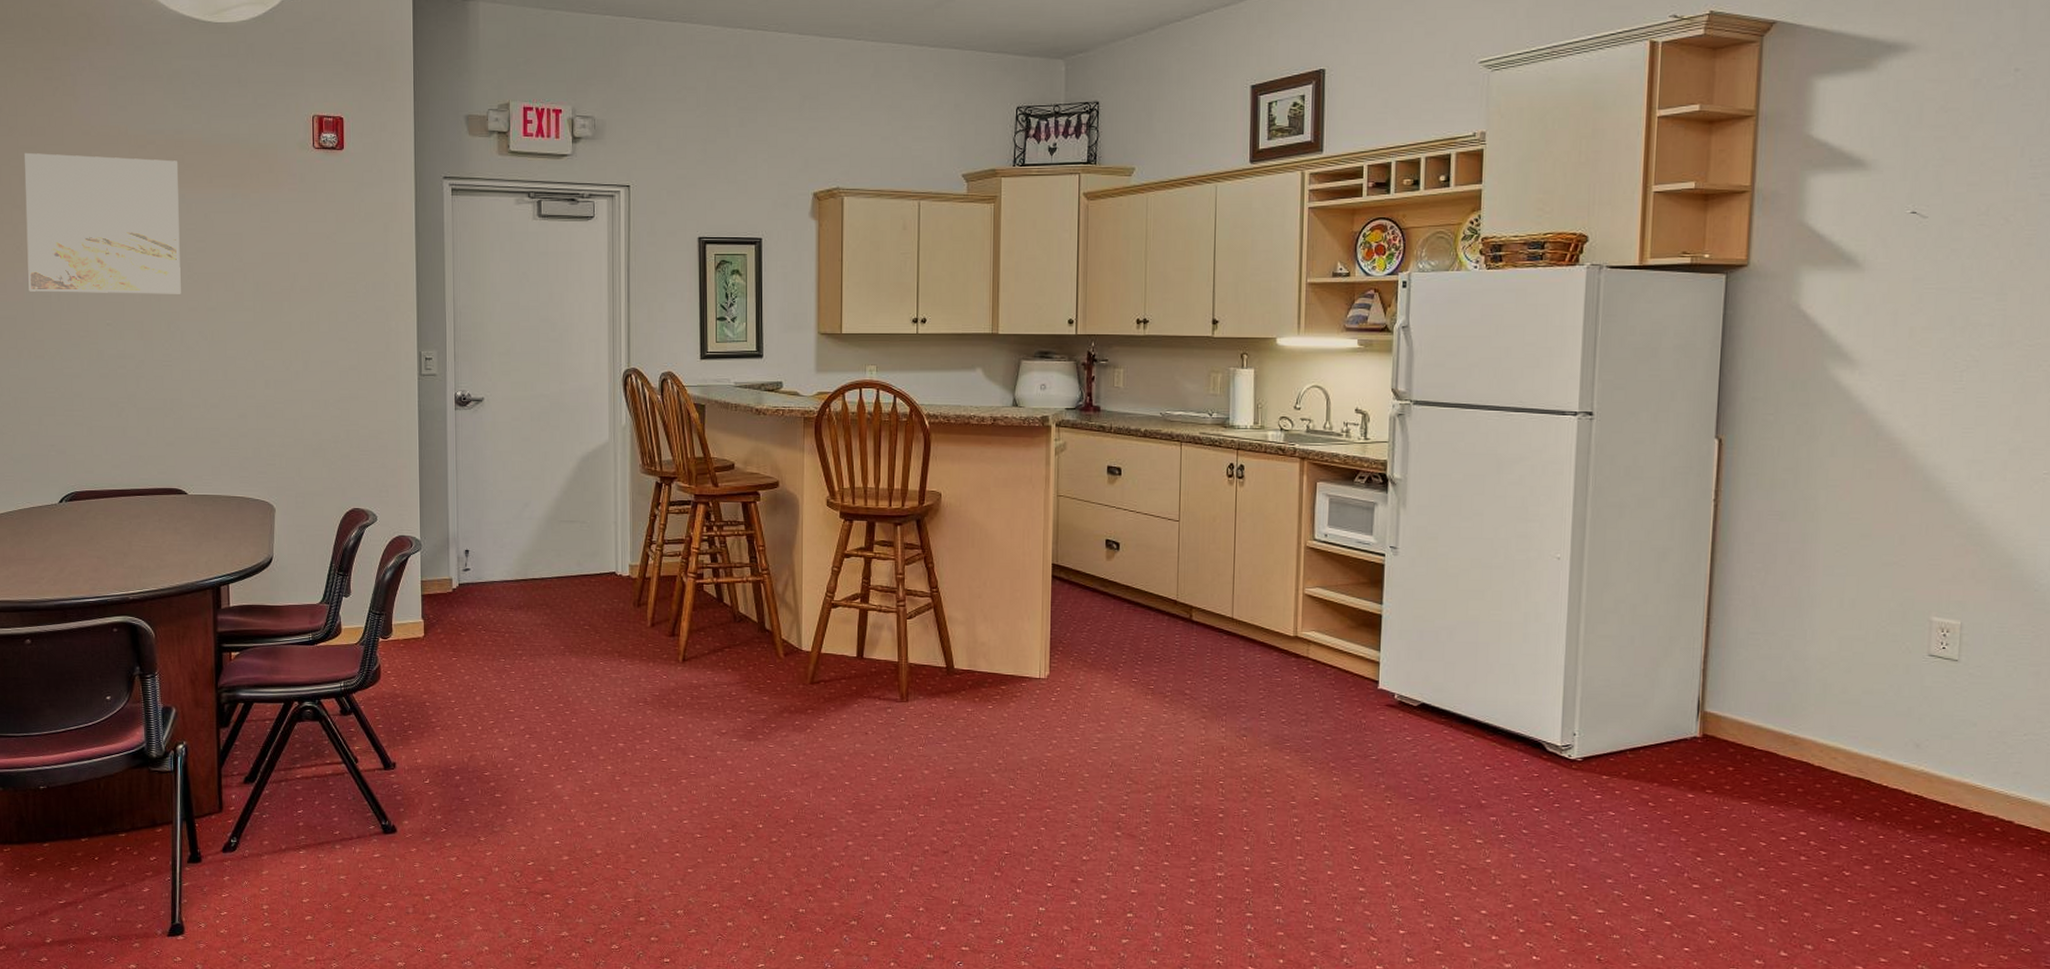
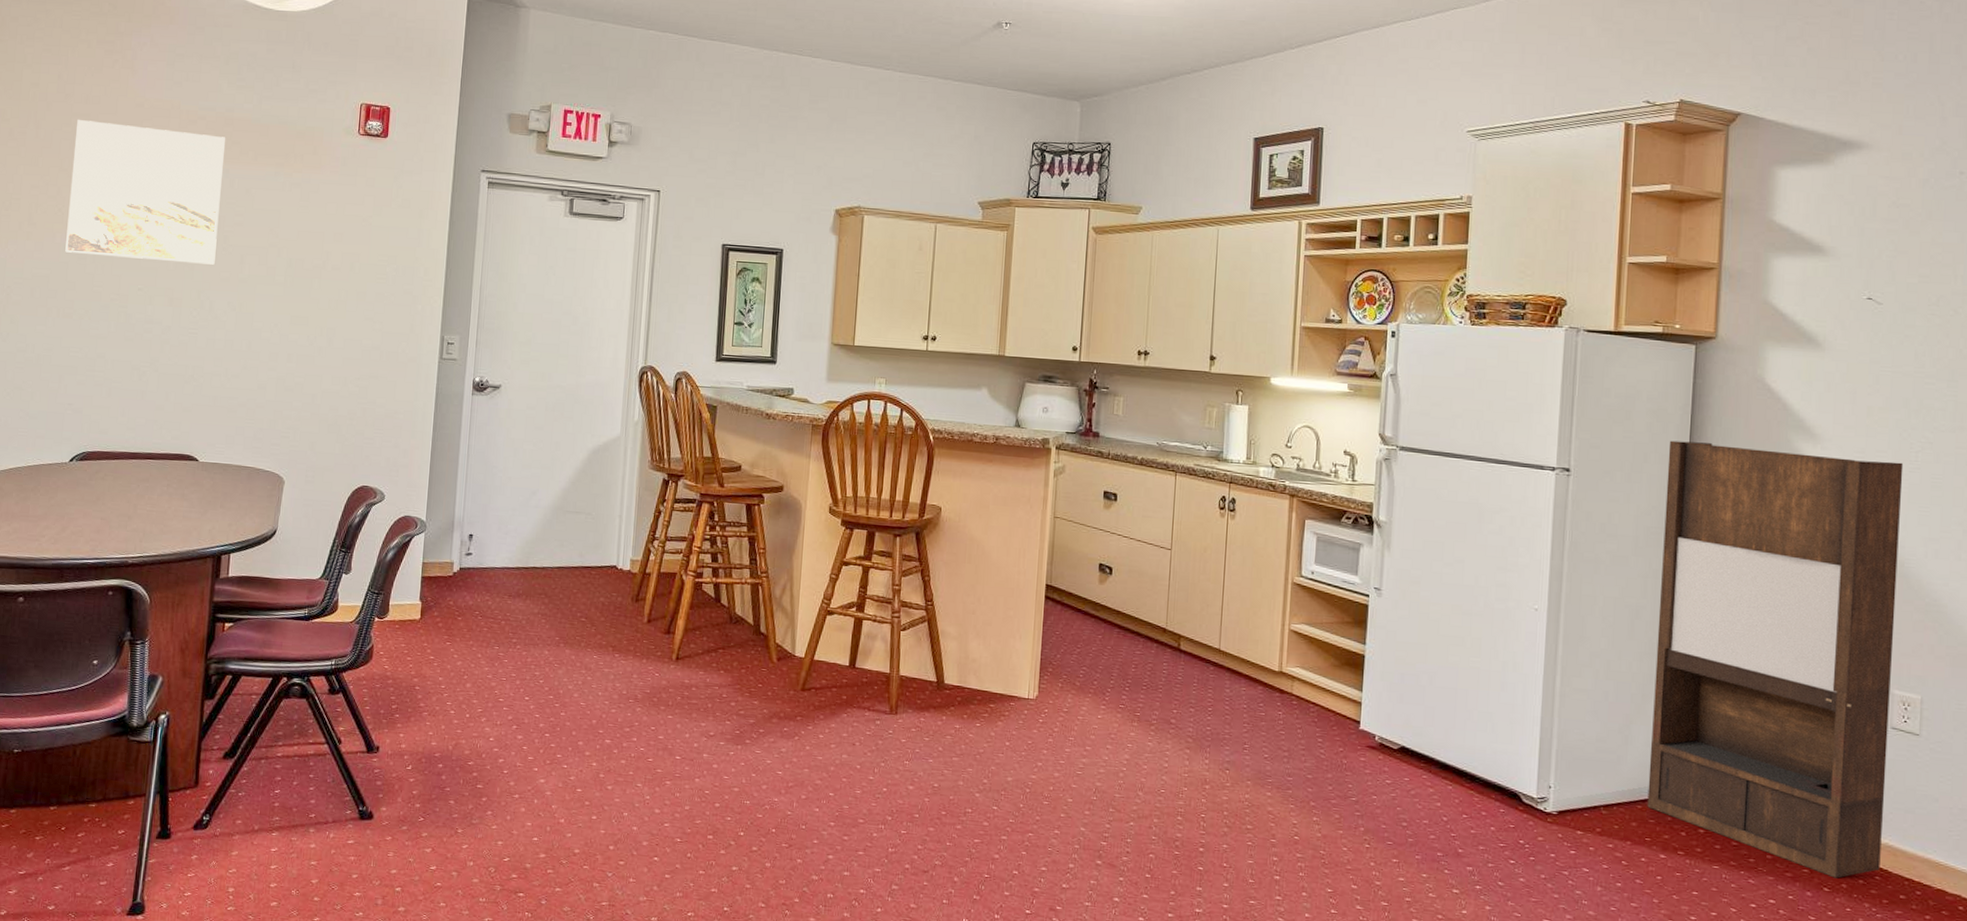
shelving unit: none [1674,376,1947,807] -> present [1647,440,1904,878]

